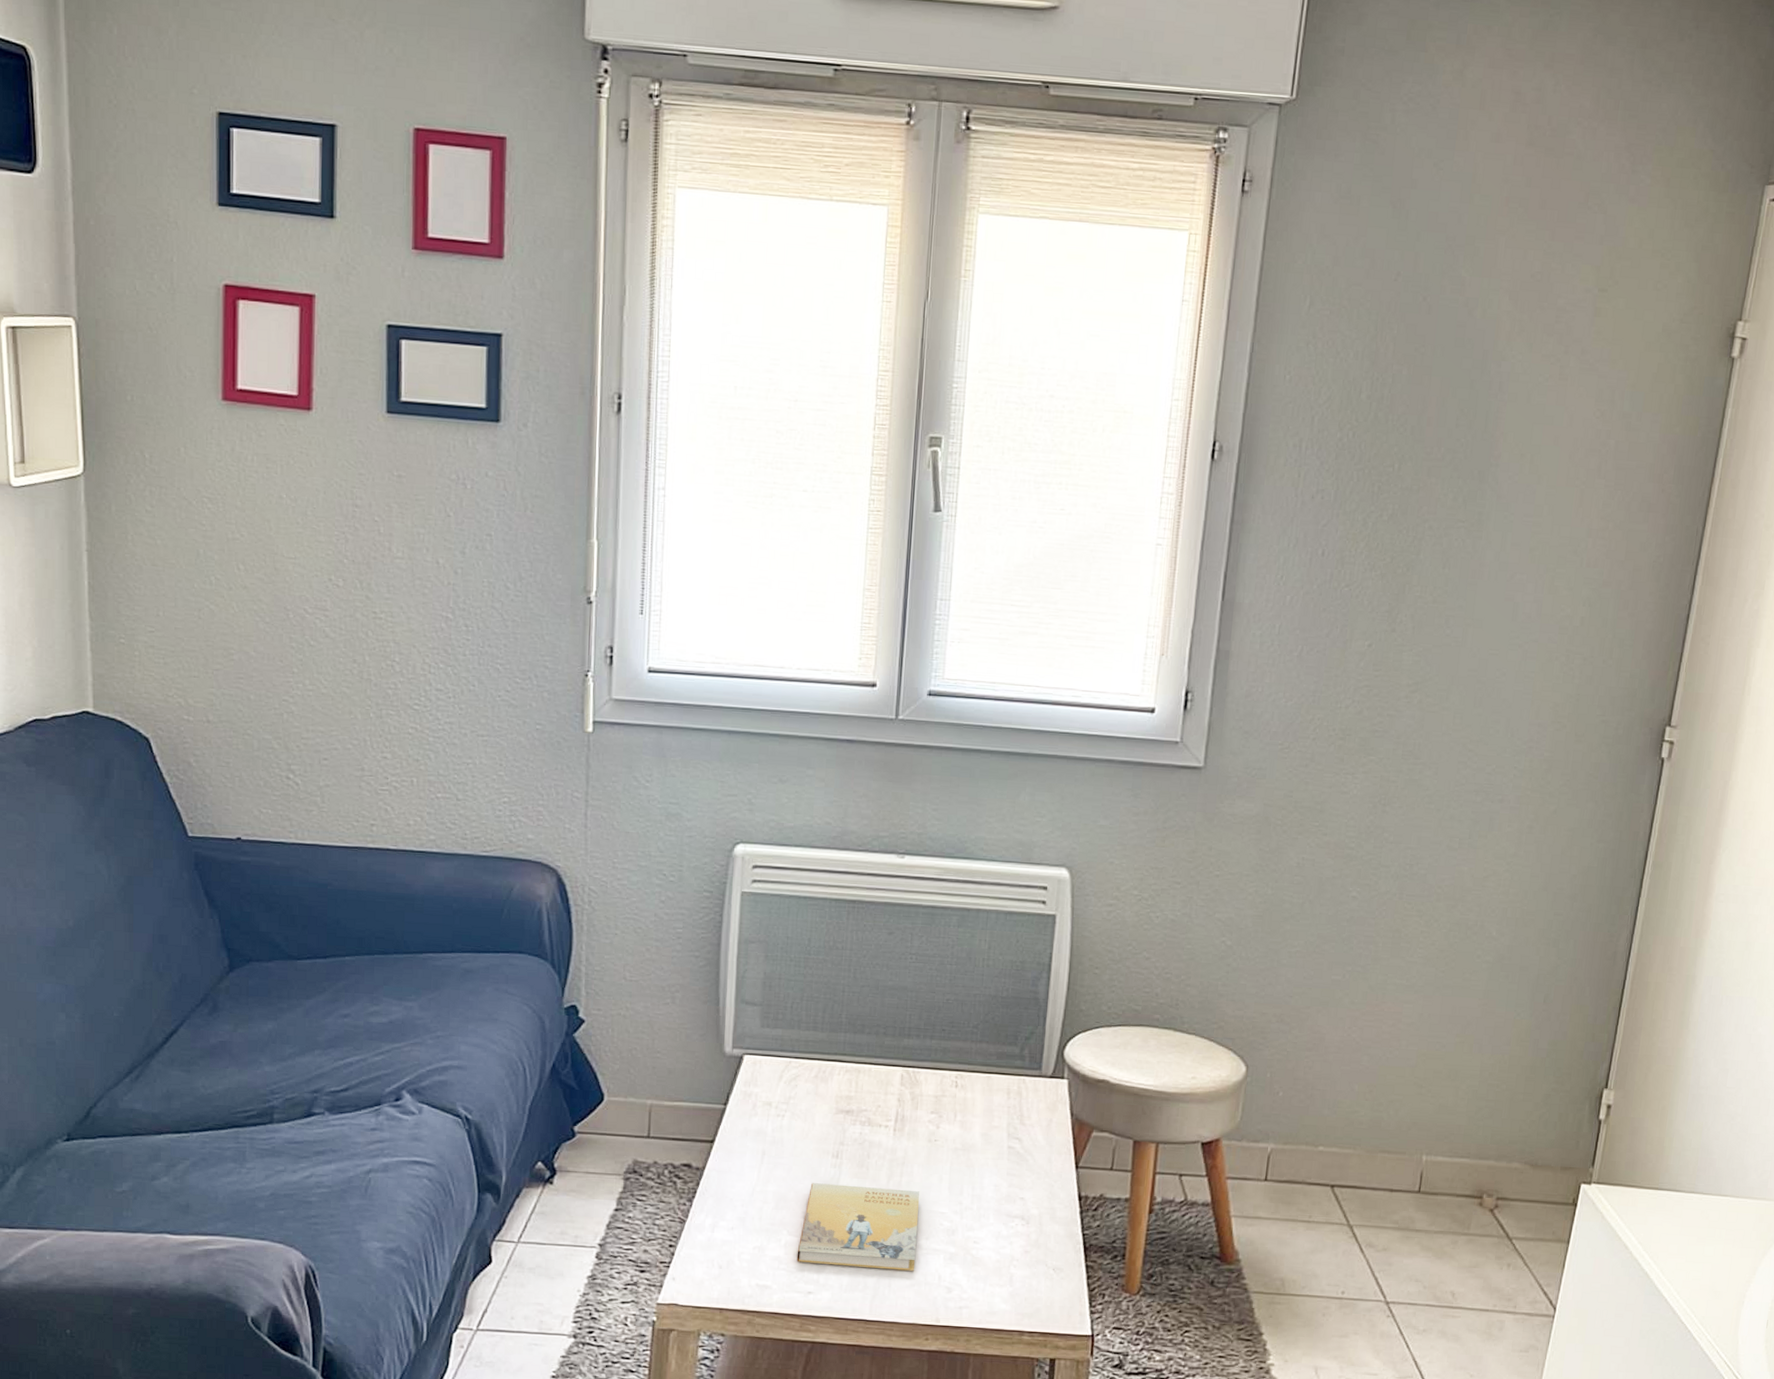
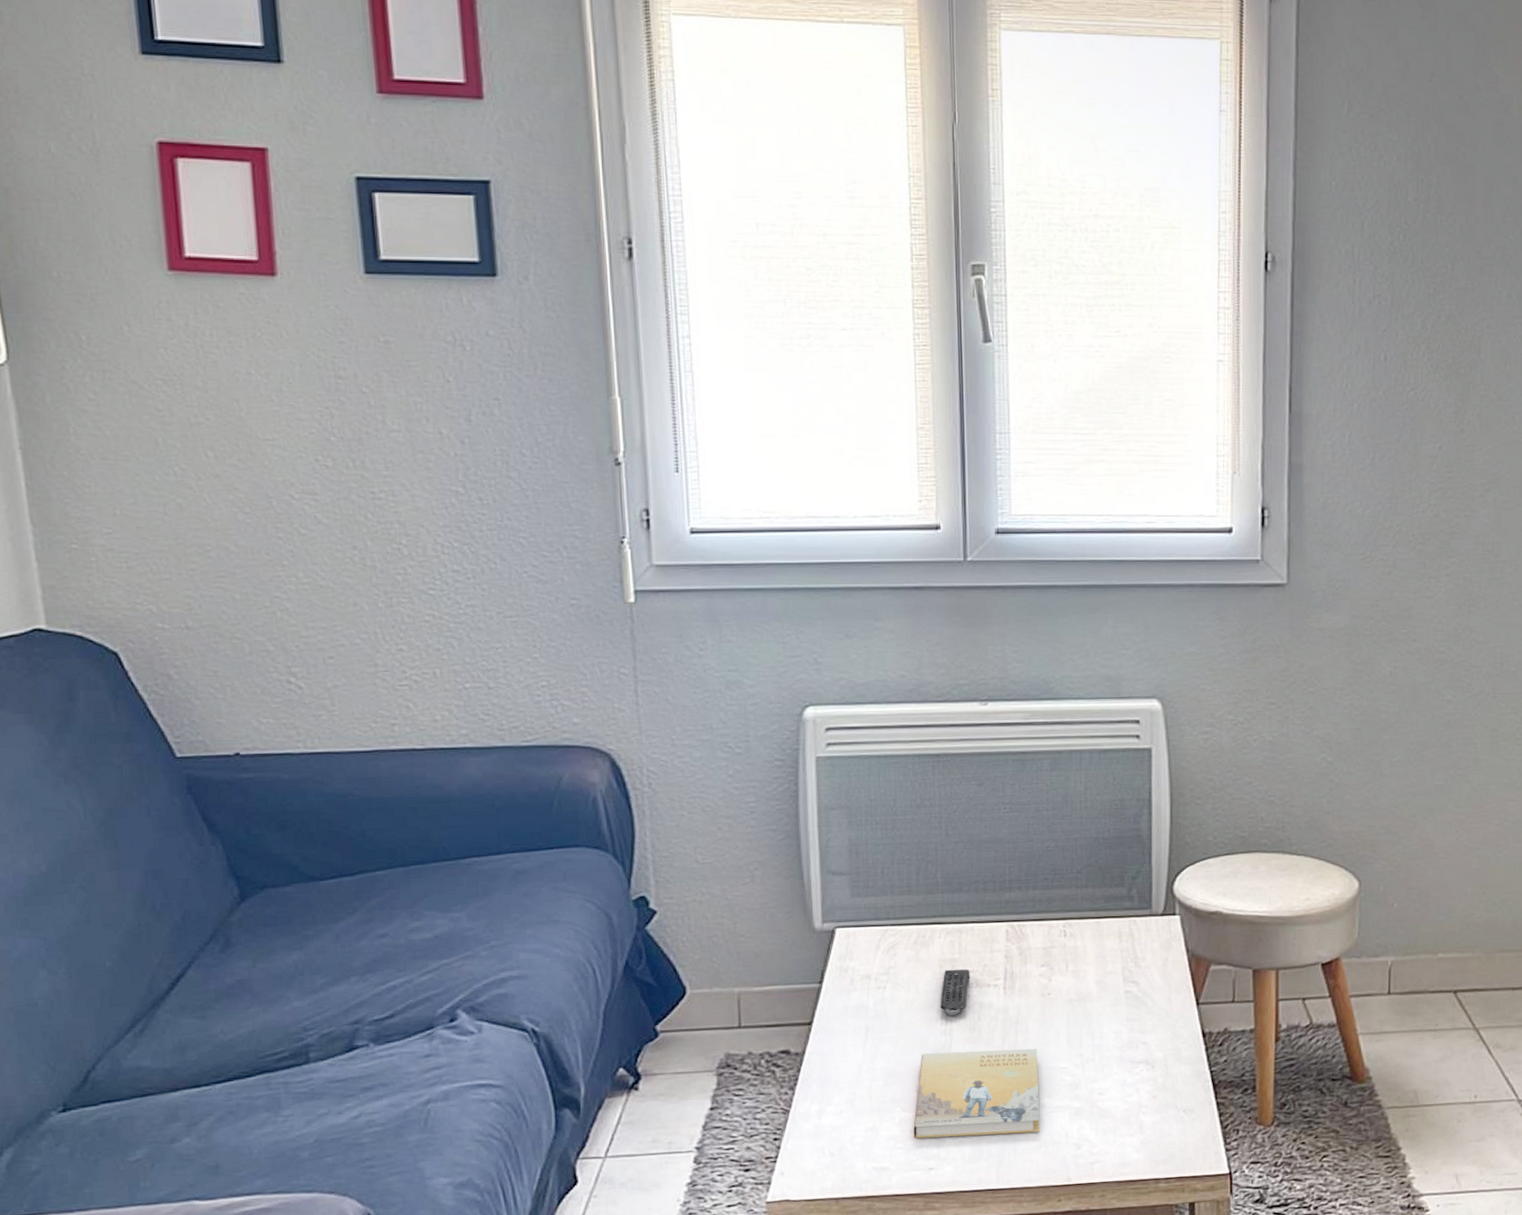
remote control: none [833,1105,864,1151] -> present [940,969,970,1017]

